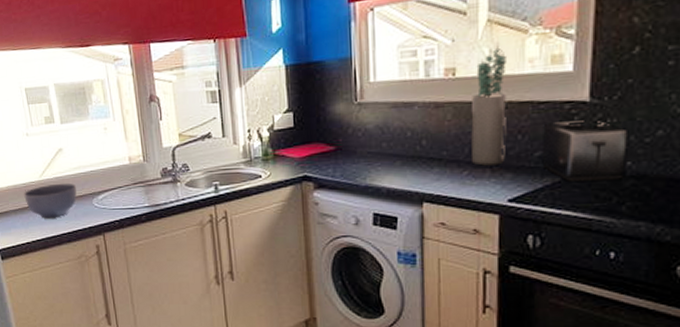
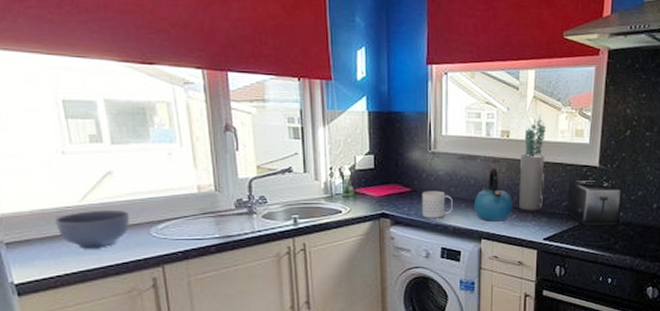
mug: none [348,147,386,180] -> present [422,191,453,218]
kettle: none [411,116,464,181] -> present [473,169,513,222]

